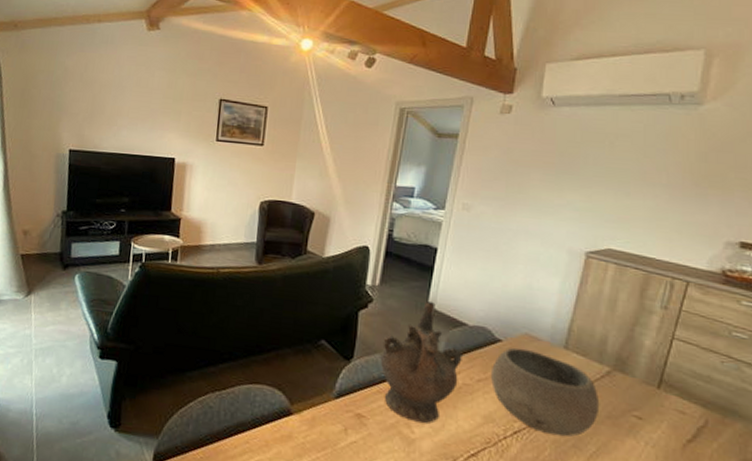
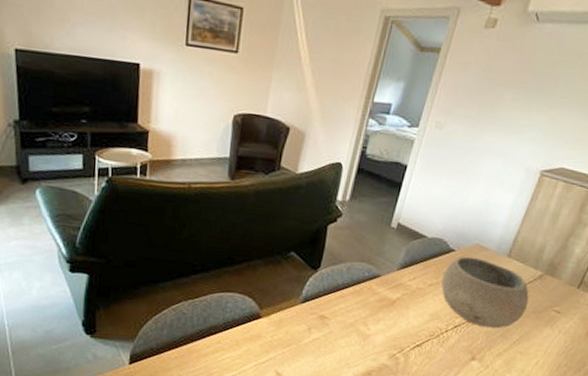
ceremonial vessel: present [380,300,463,423] -> none [345,215,419,322]

